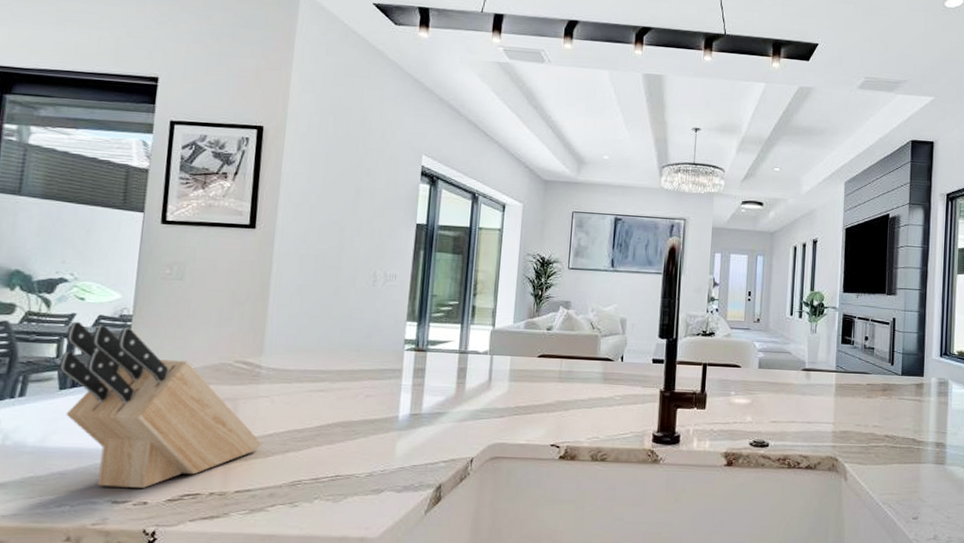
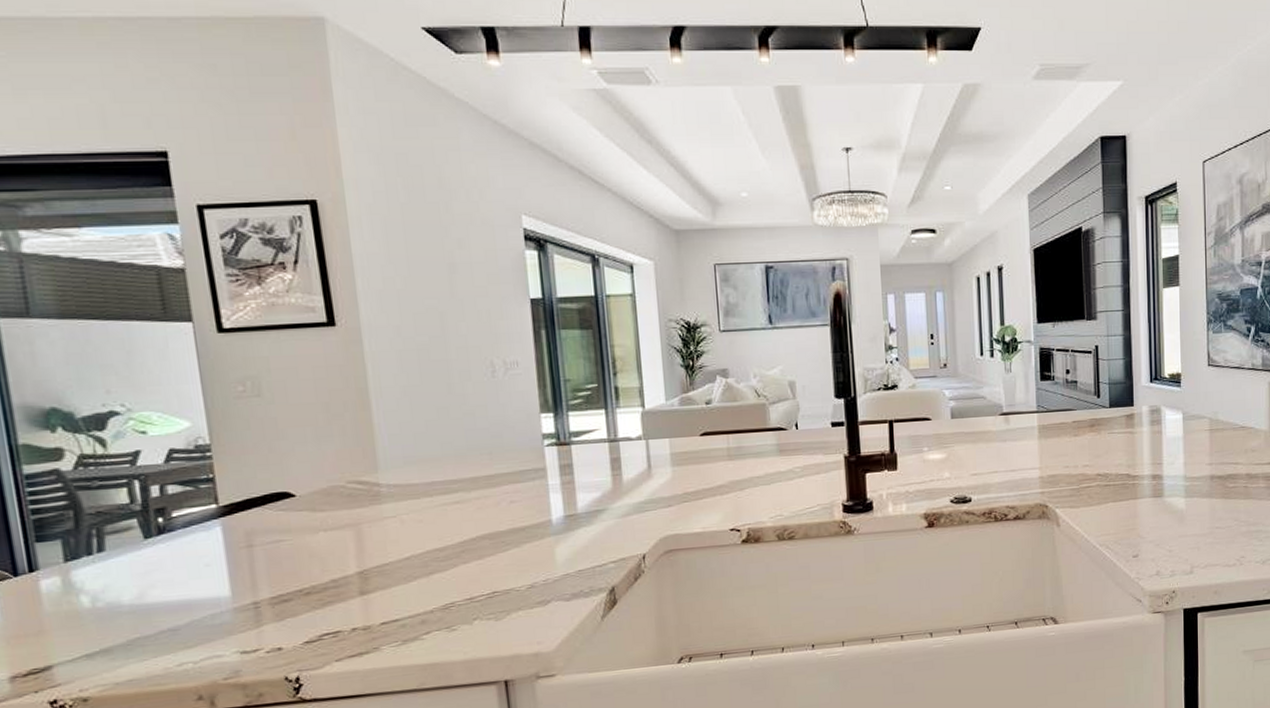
knife block: present [58,321,263,488] -> none [135,459,401,638]

